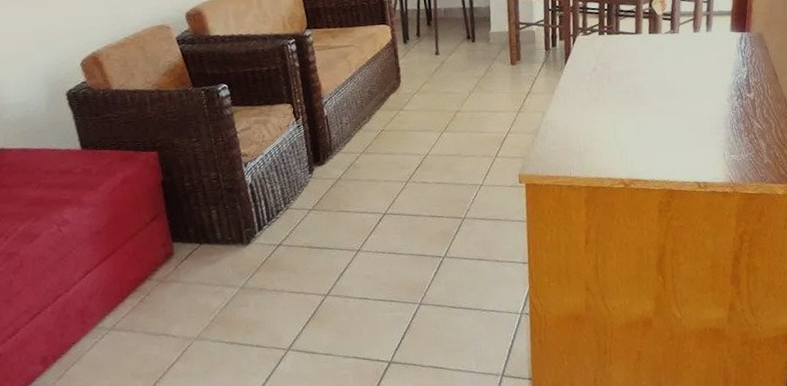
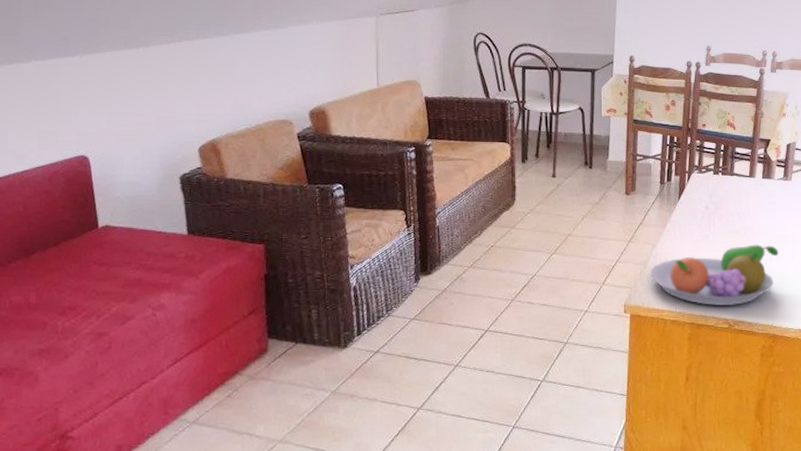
fruit bowl: none [541,101,671,167] -> present [650,245,779,306]

